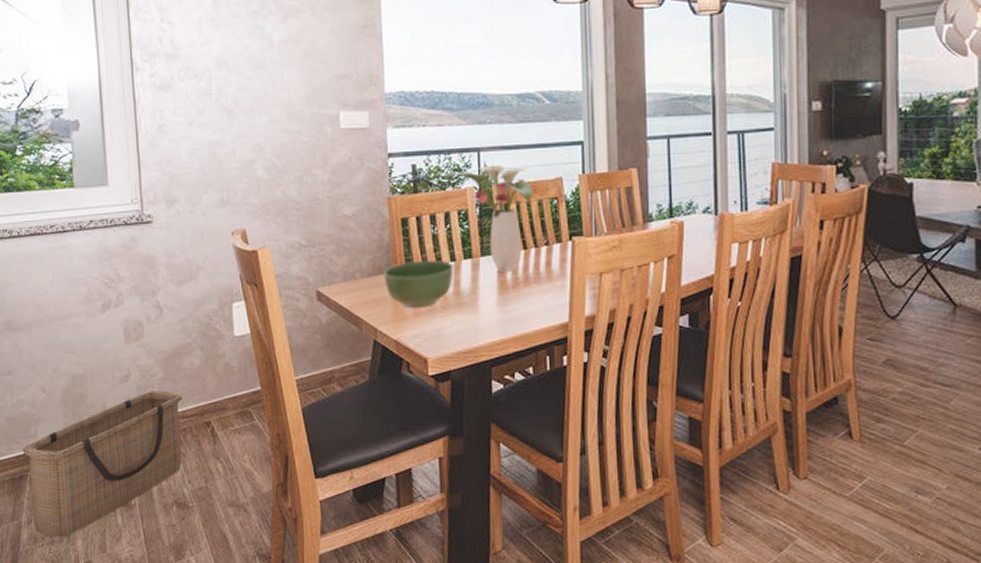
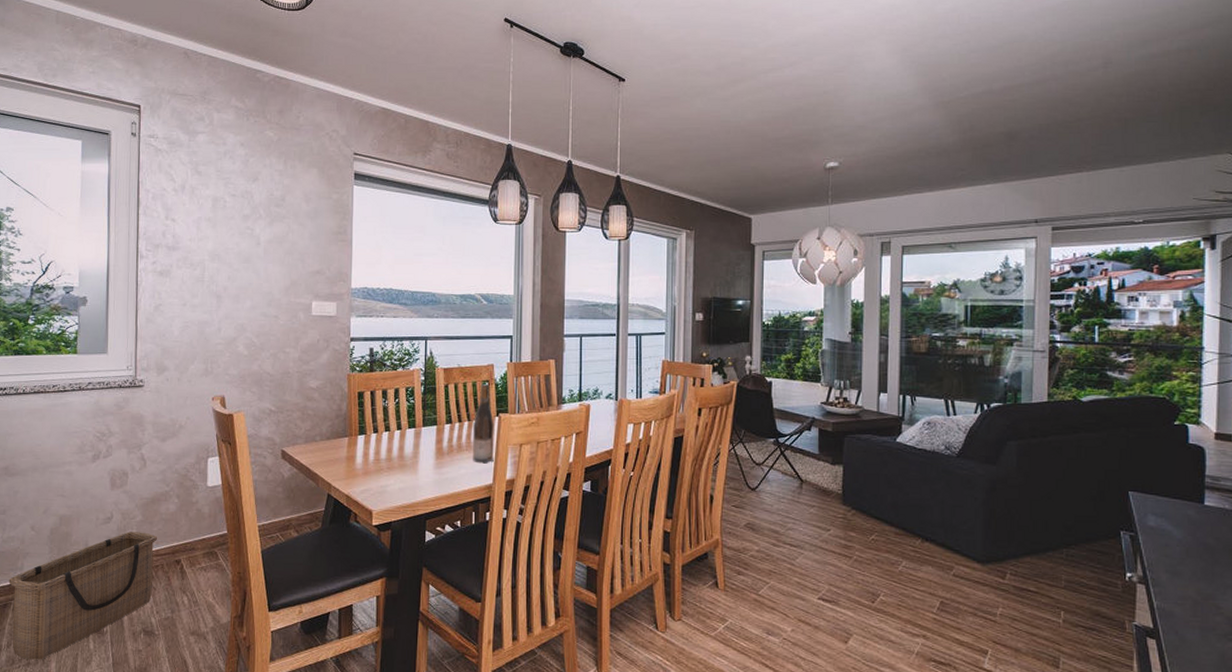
bowl: present [383,260,454,309] -> none [340,427,399,469]
flower arrangement: present [445,165,534,273] -> none [397,351,469,442]
wine bottle: none [542,202,569,298] -> present [473,384,494,464]

